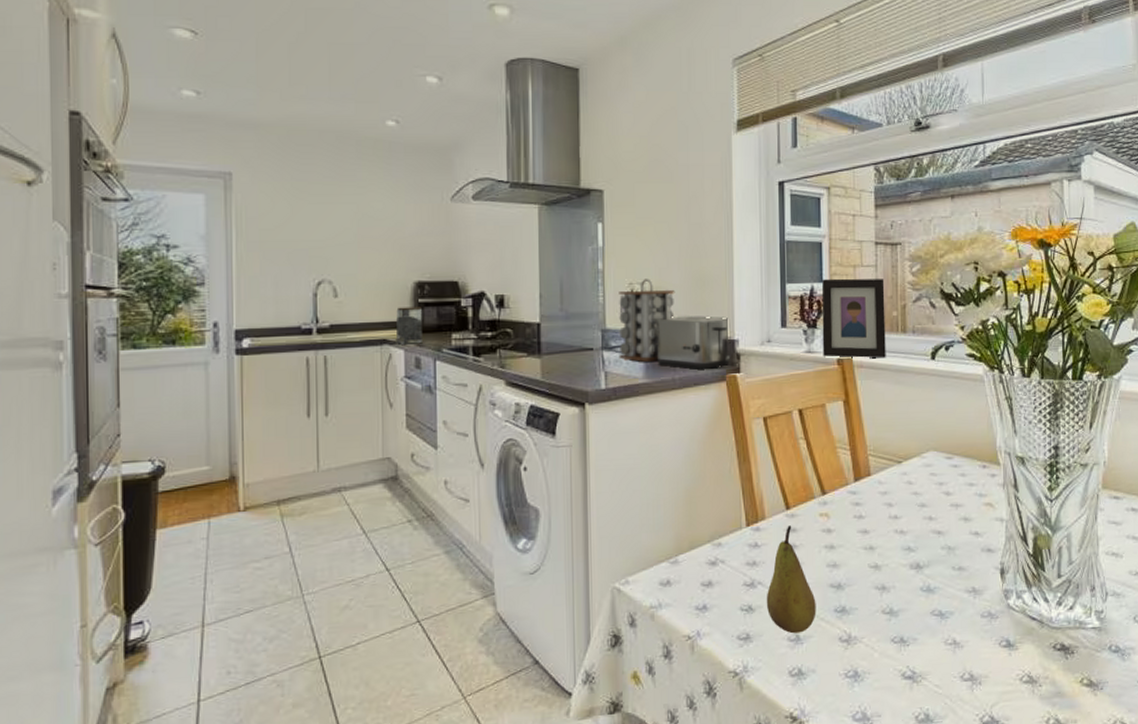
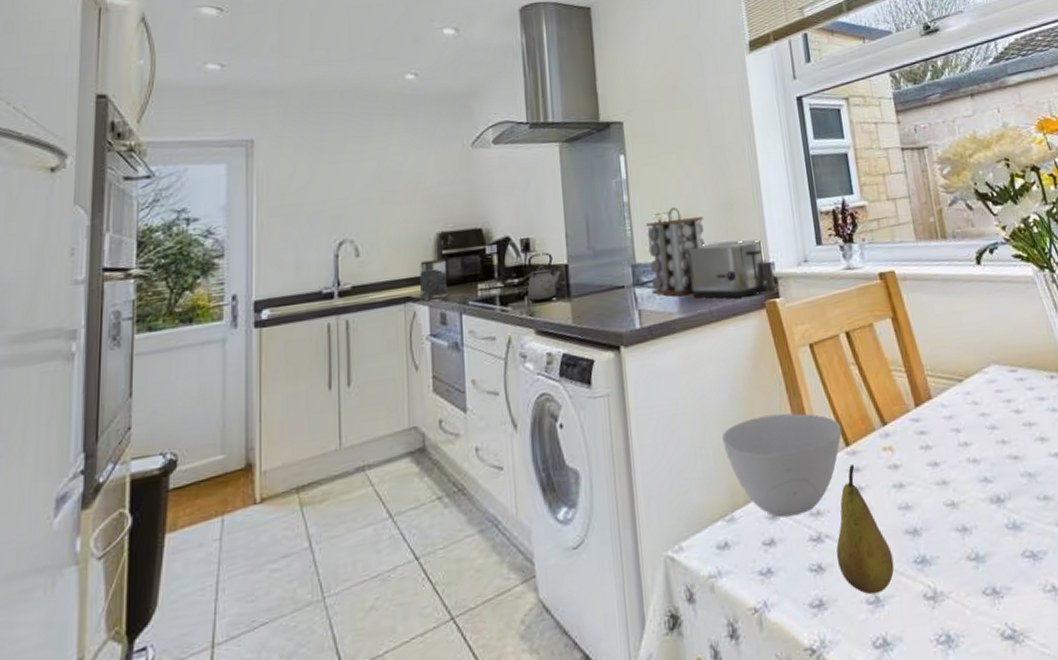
kettle: none [499,310,533,357] -> present [527,252,561,303]
bowl: none [674,476,784,564] -> present [722,413,842,518]
picture frame: present [821,278,886,359] -> none [853,184,930,272]

